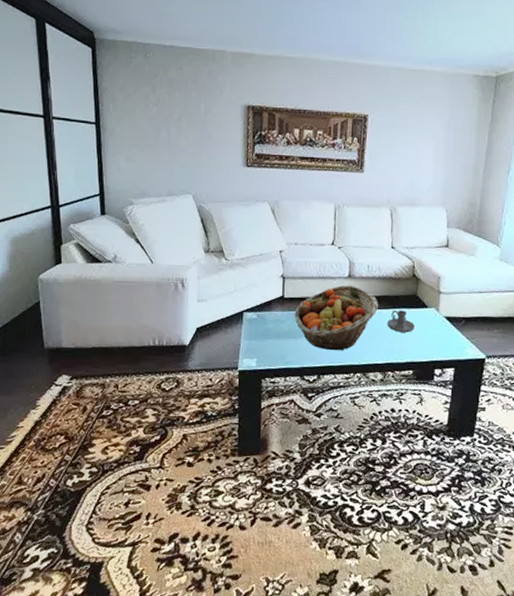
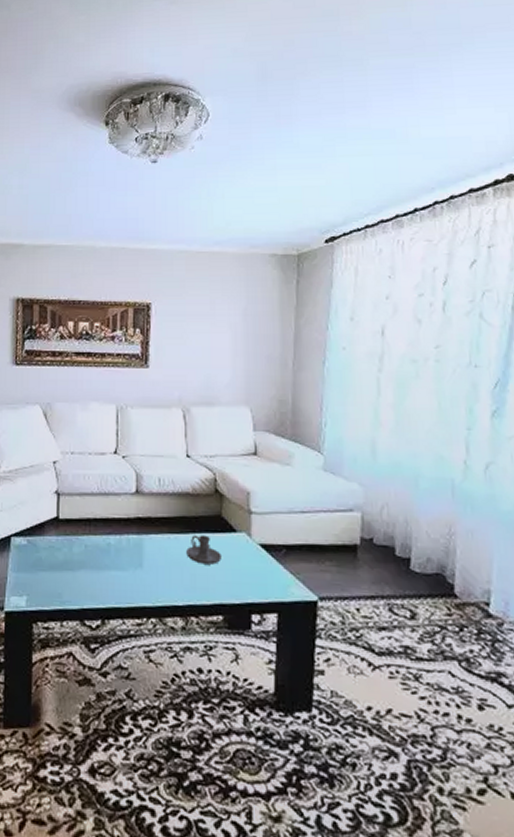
fruit basket: present [294,286,378,351] -> none [71,504,174,588]

